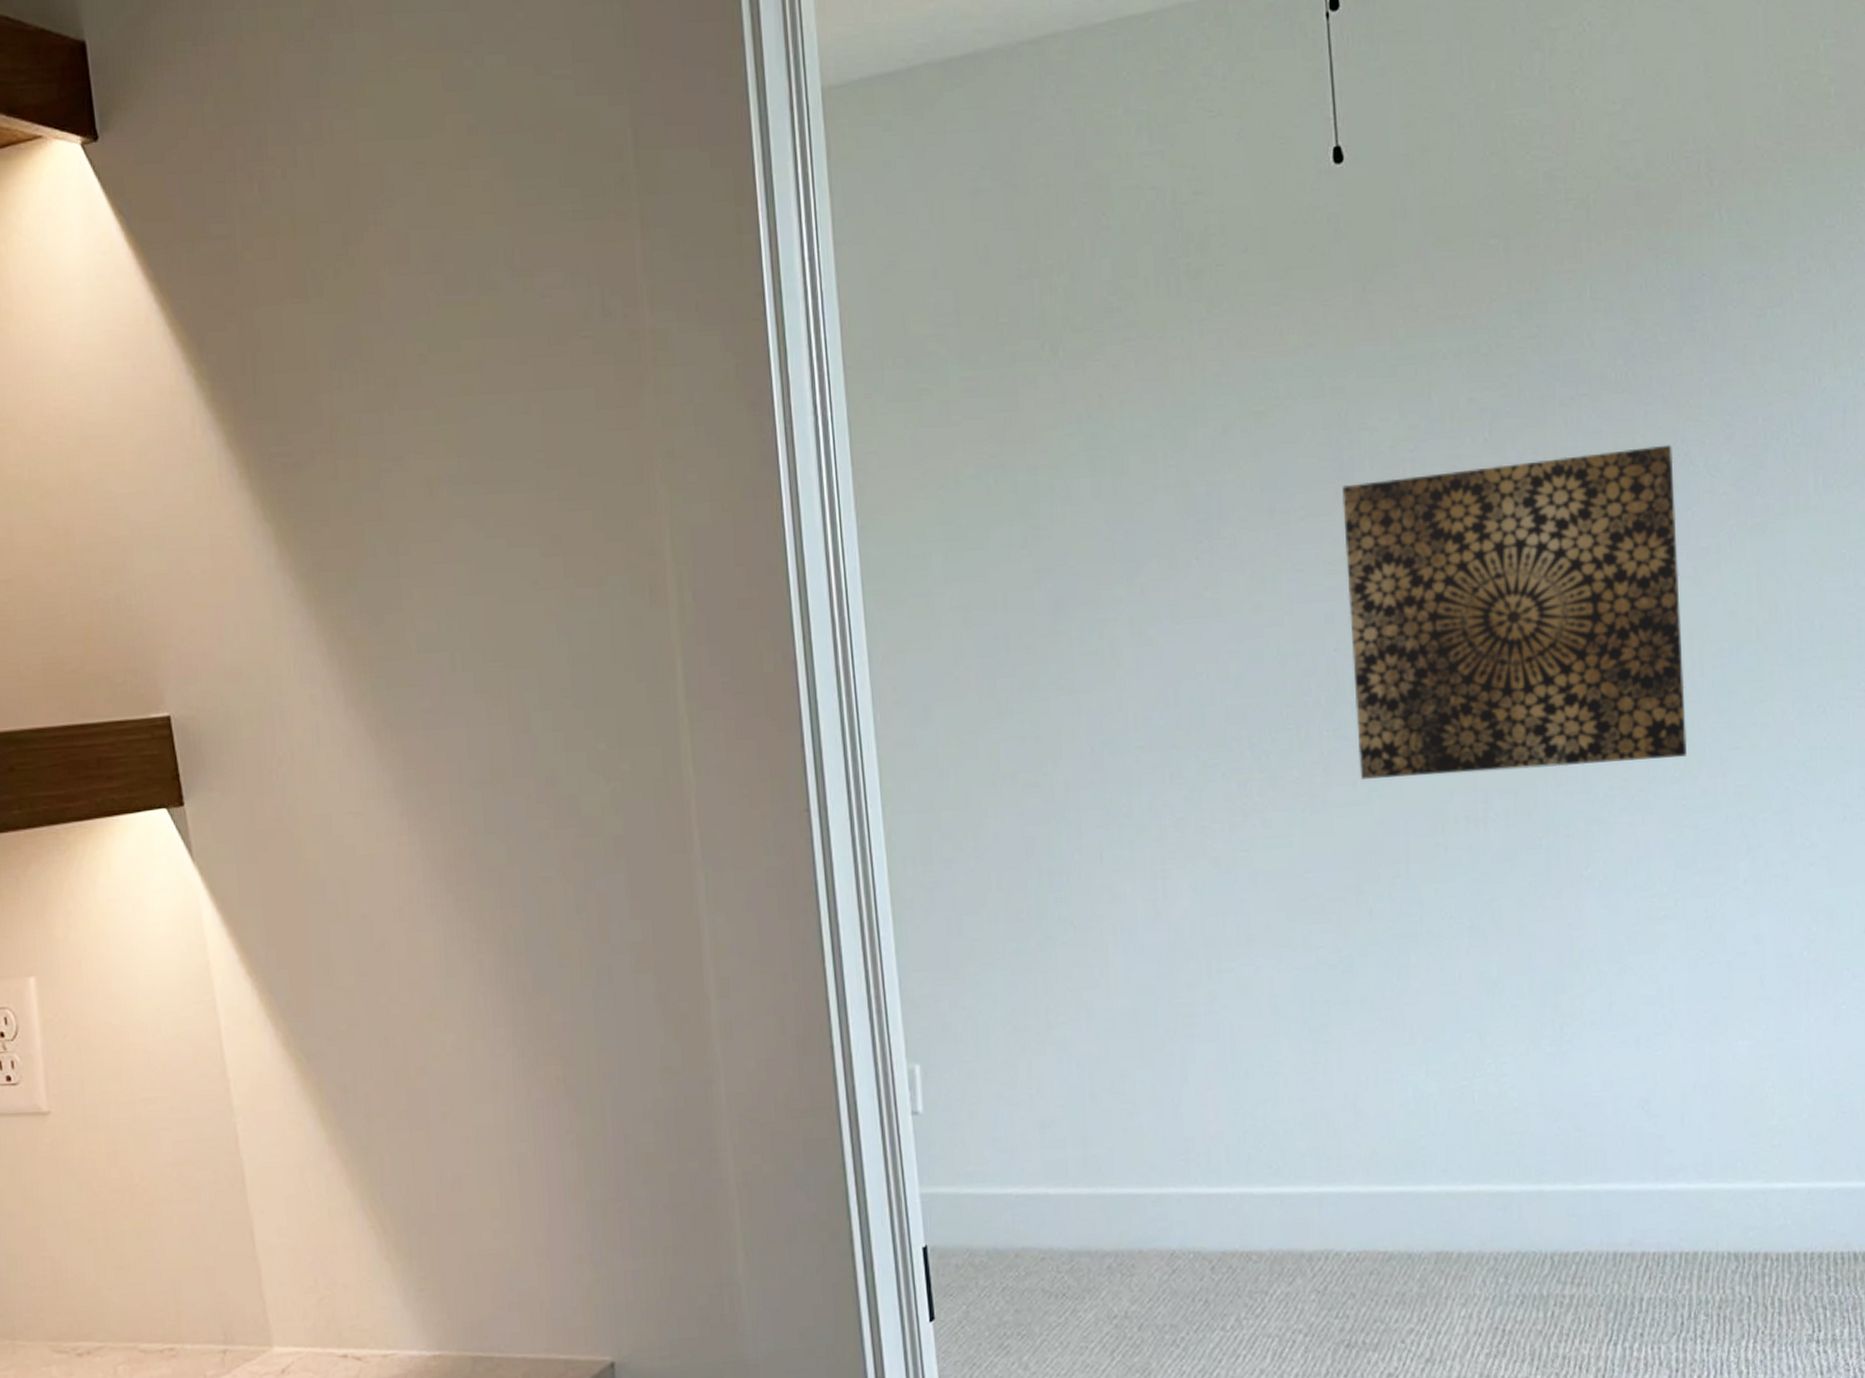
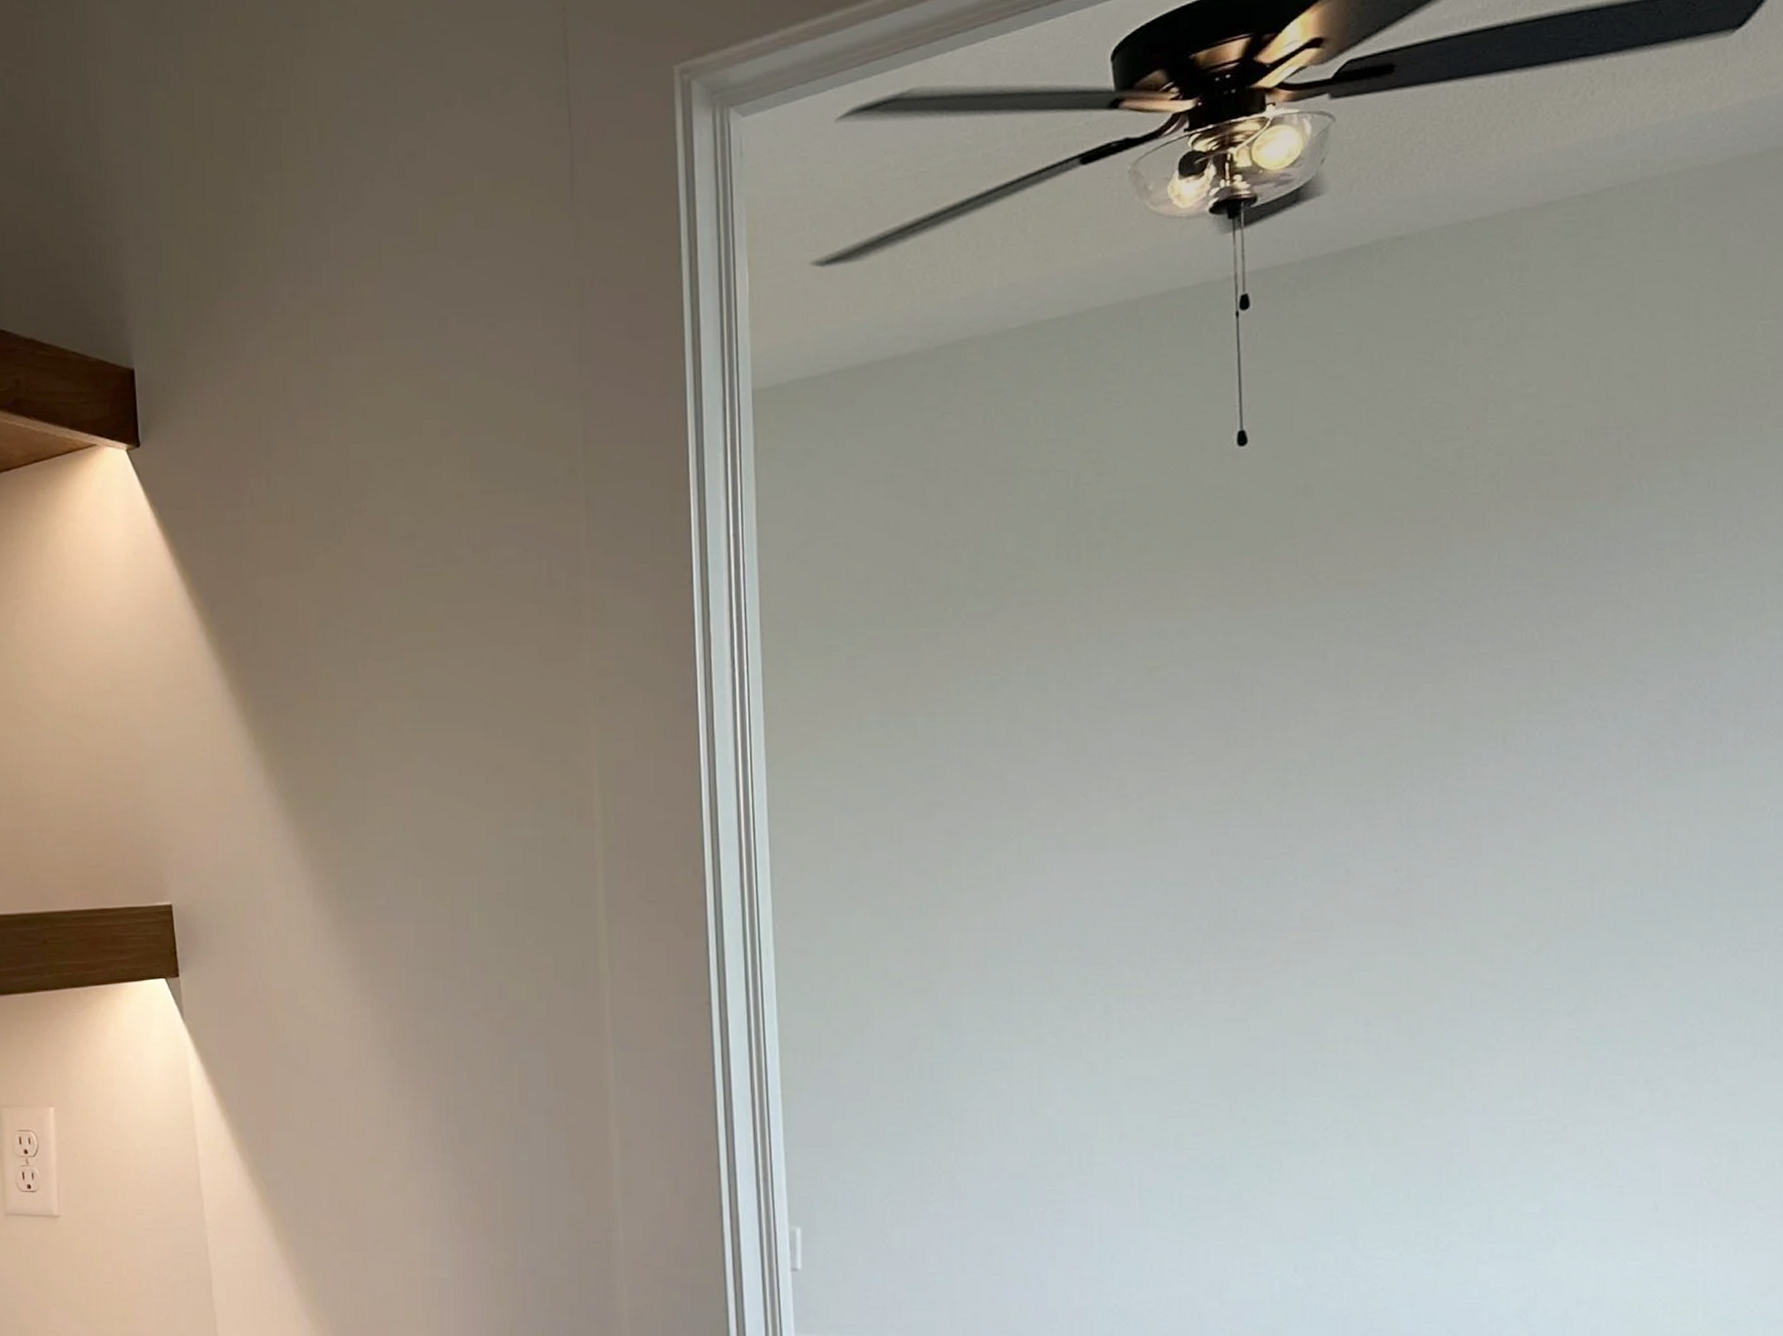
wall art: present [1341,444,1688,779] -> none [1231,700,1584,999]

